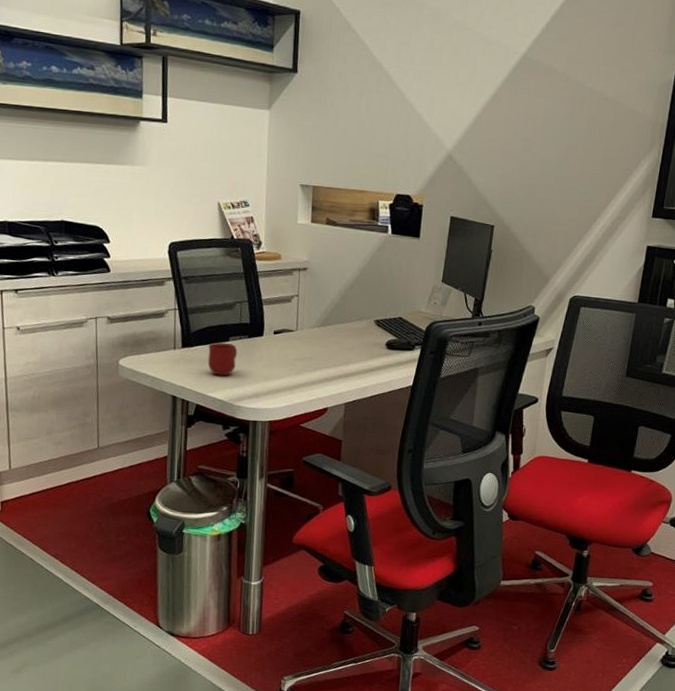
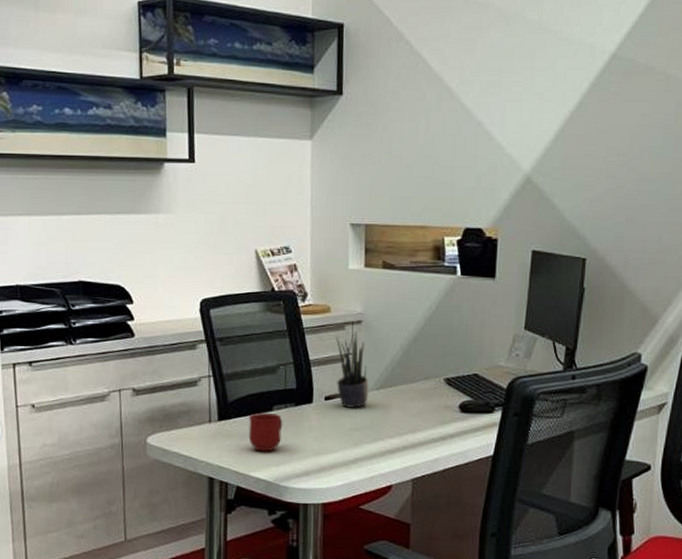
potted plant: none [284,276,312,343] -> present [336,330,369,409]

